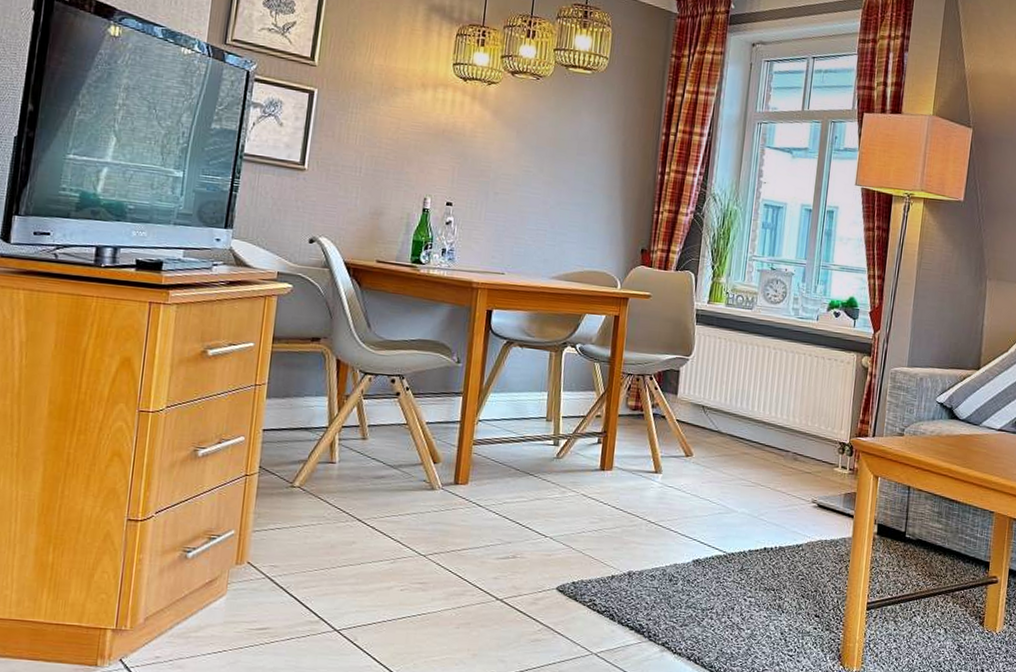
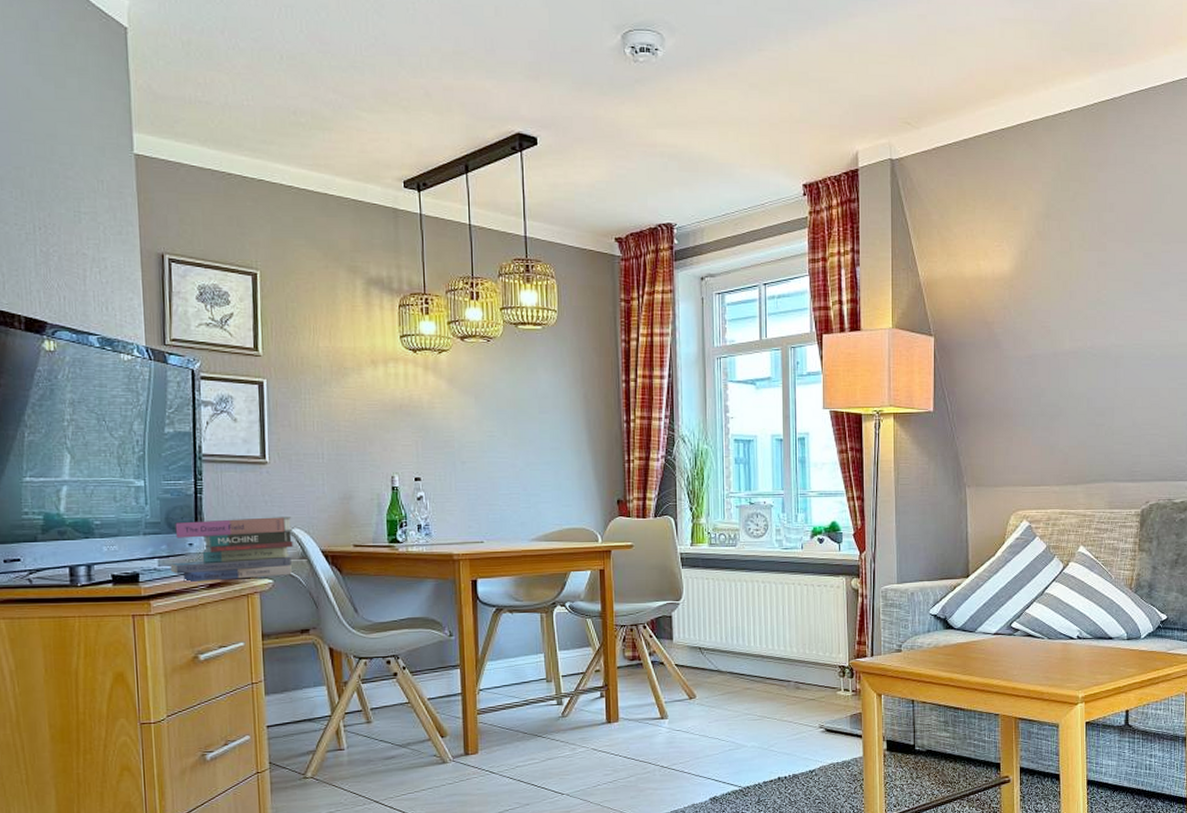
books: none [194,216,320,283] -> present [170,517,293,583]

